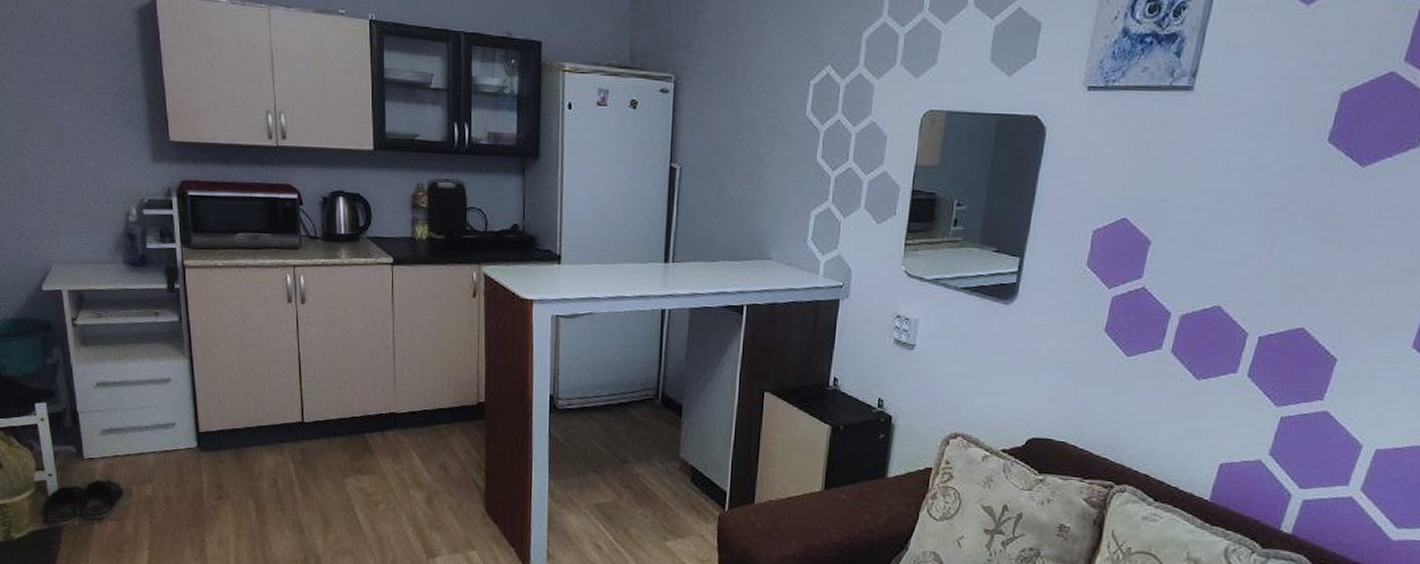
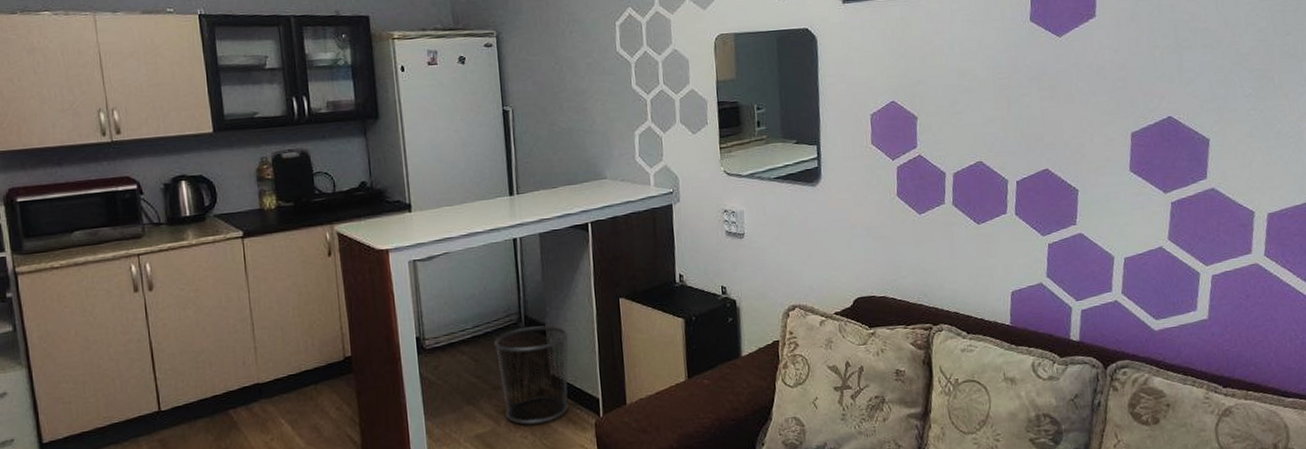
waste bin: none [627,404,706,506] -> present [494,325,569,425]

